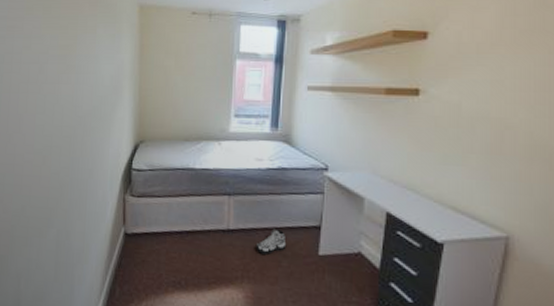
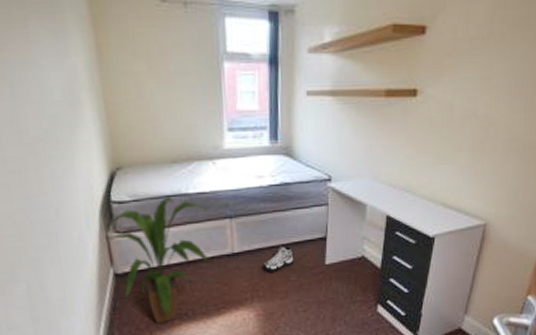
house plant: none [123,170,210,288] -> present [105,197,210,324]

